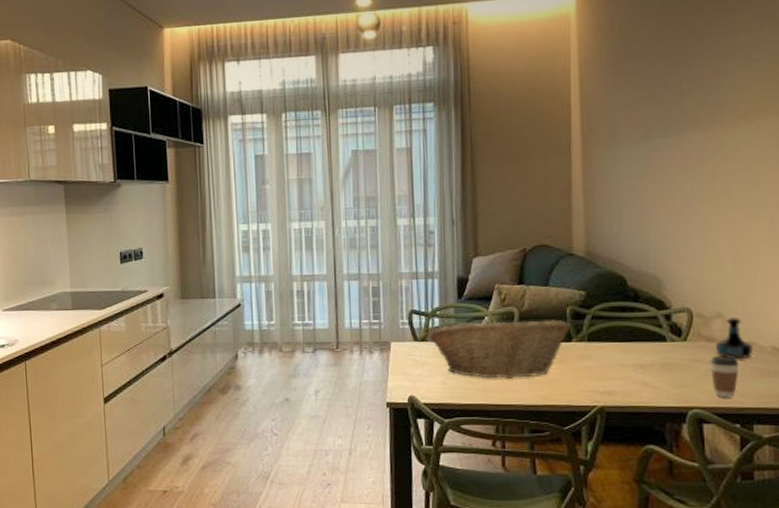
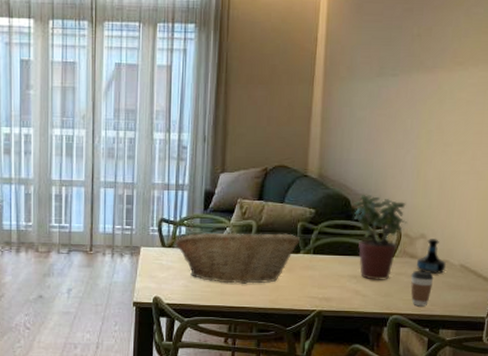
potted plant: none [630,271,698,369] -> present [353,195,407,280]

